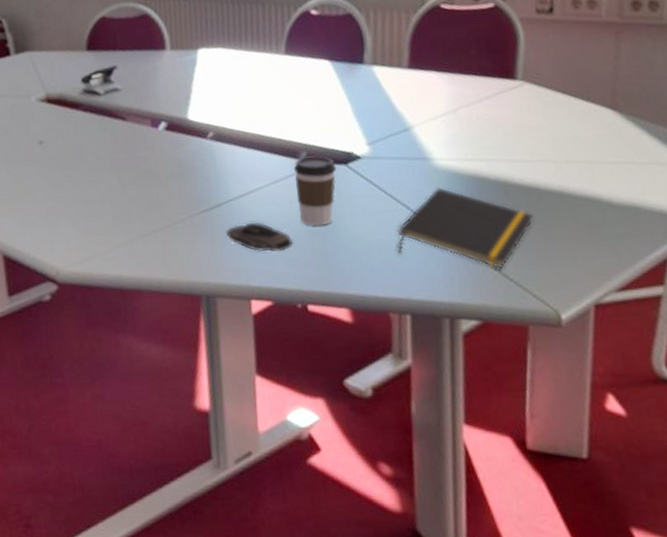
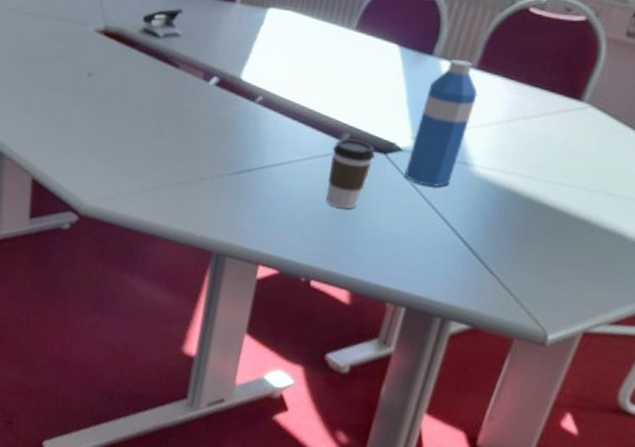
computer mouse: present [225,222,294,253] -> none [249,192,314,227]
water bottle: none [368,62,418,188] -> present [405,59,478,187]
notepad: present [397,187,534,269] -> none [411,193,554,283]

